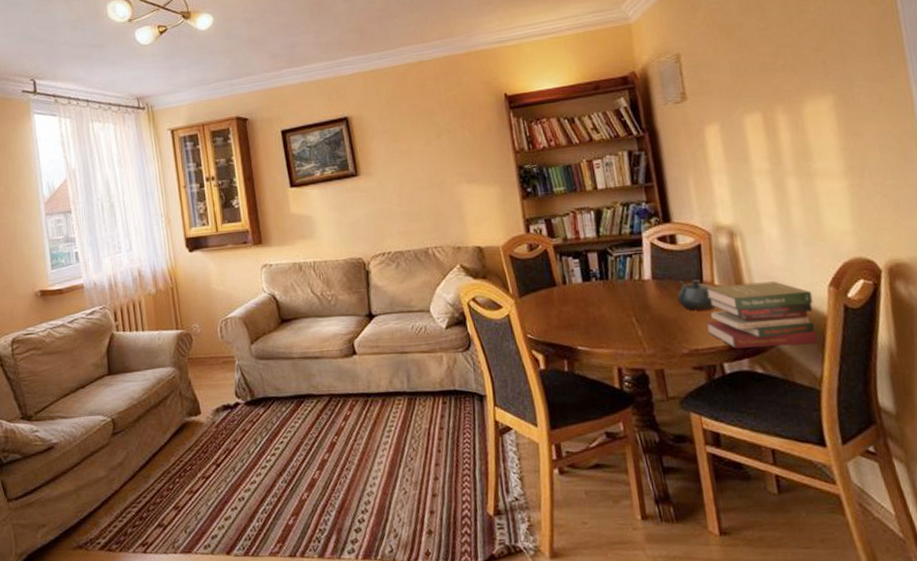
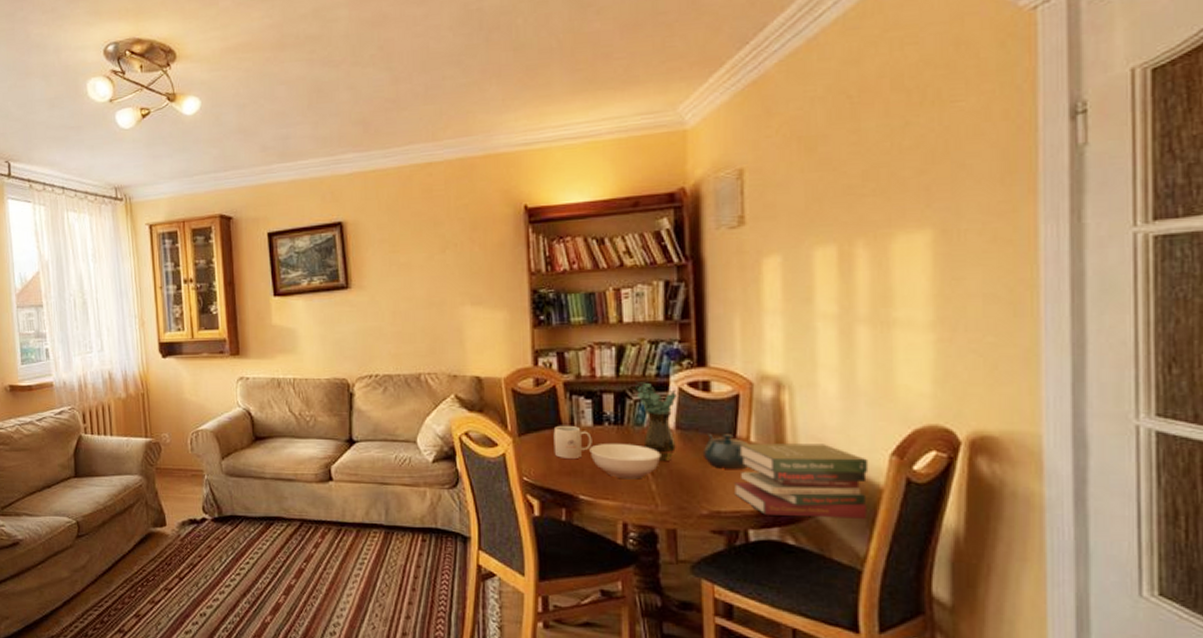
mug: none [549,283,584,315] -> present [553,425,592,460]
bowl: none [581,296,643,328] -> present [589,443,661,480]
vase: none [613,238,655,309] -> present [634,380,677,461]

